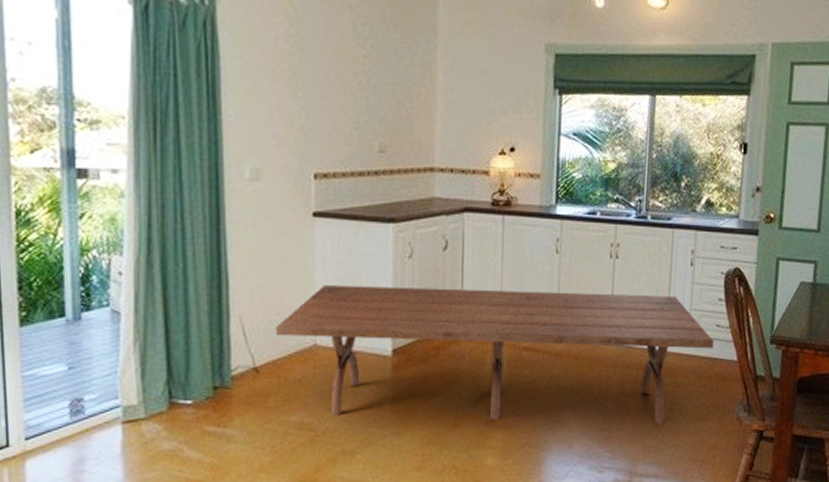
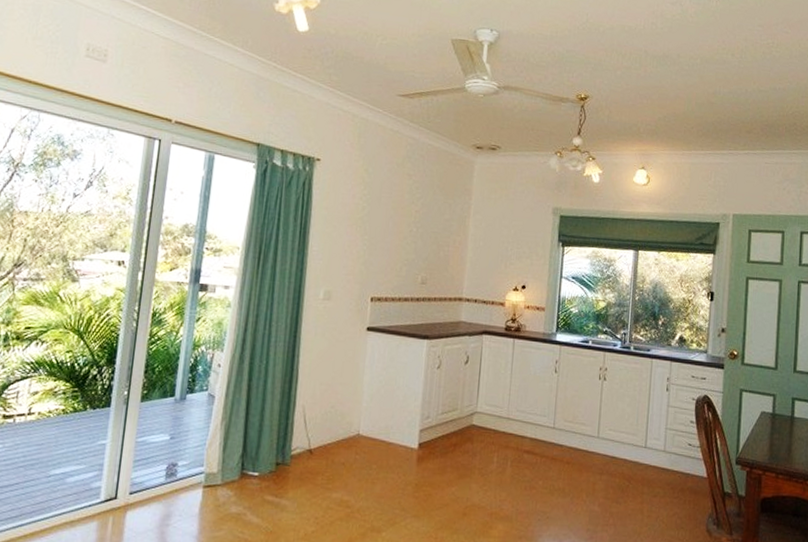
dining table: present [275,285,715,425] -> none [328,386,687,530]

